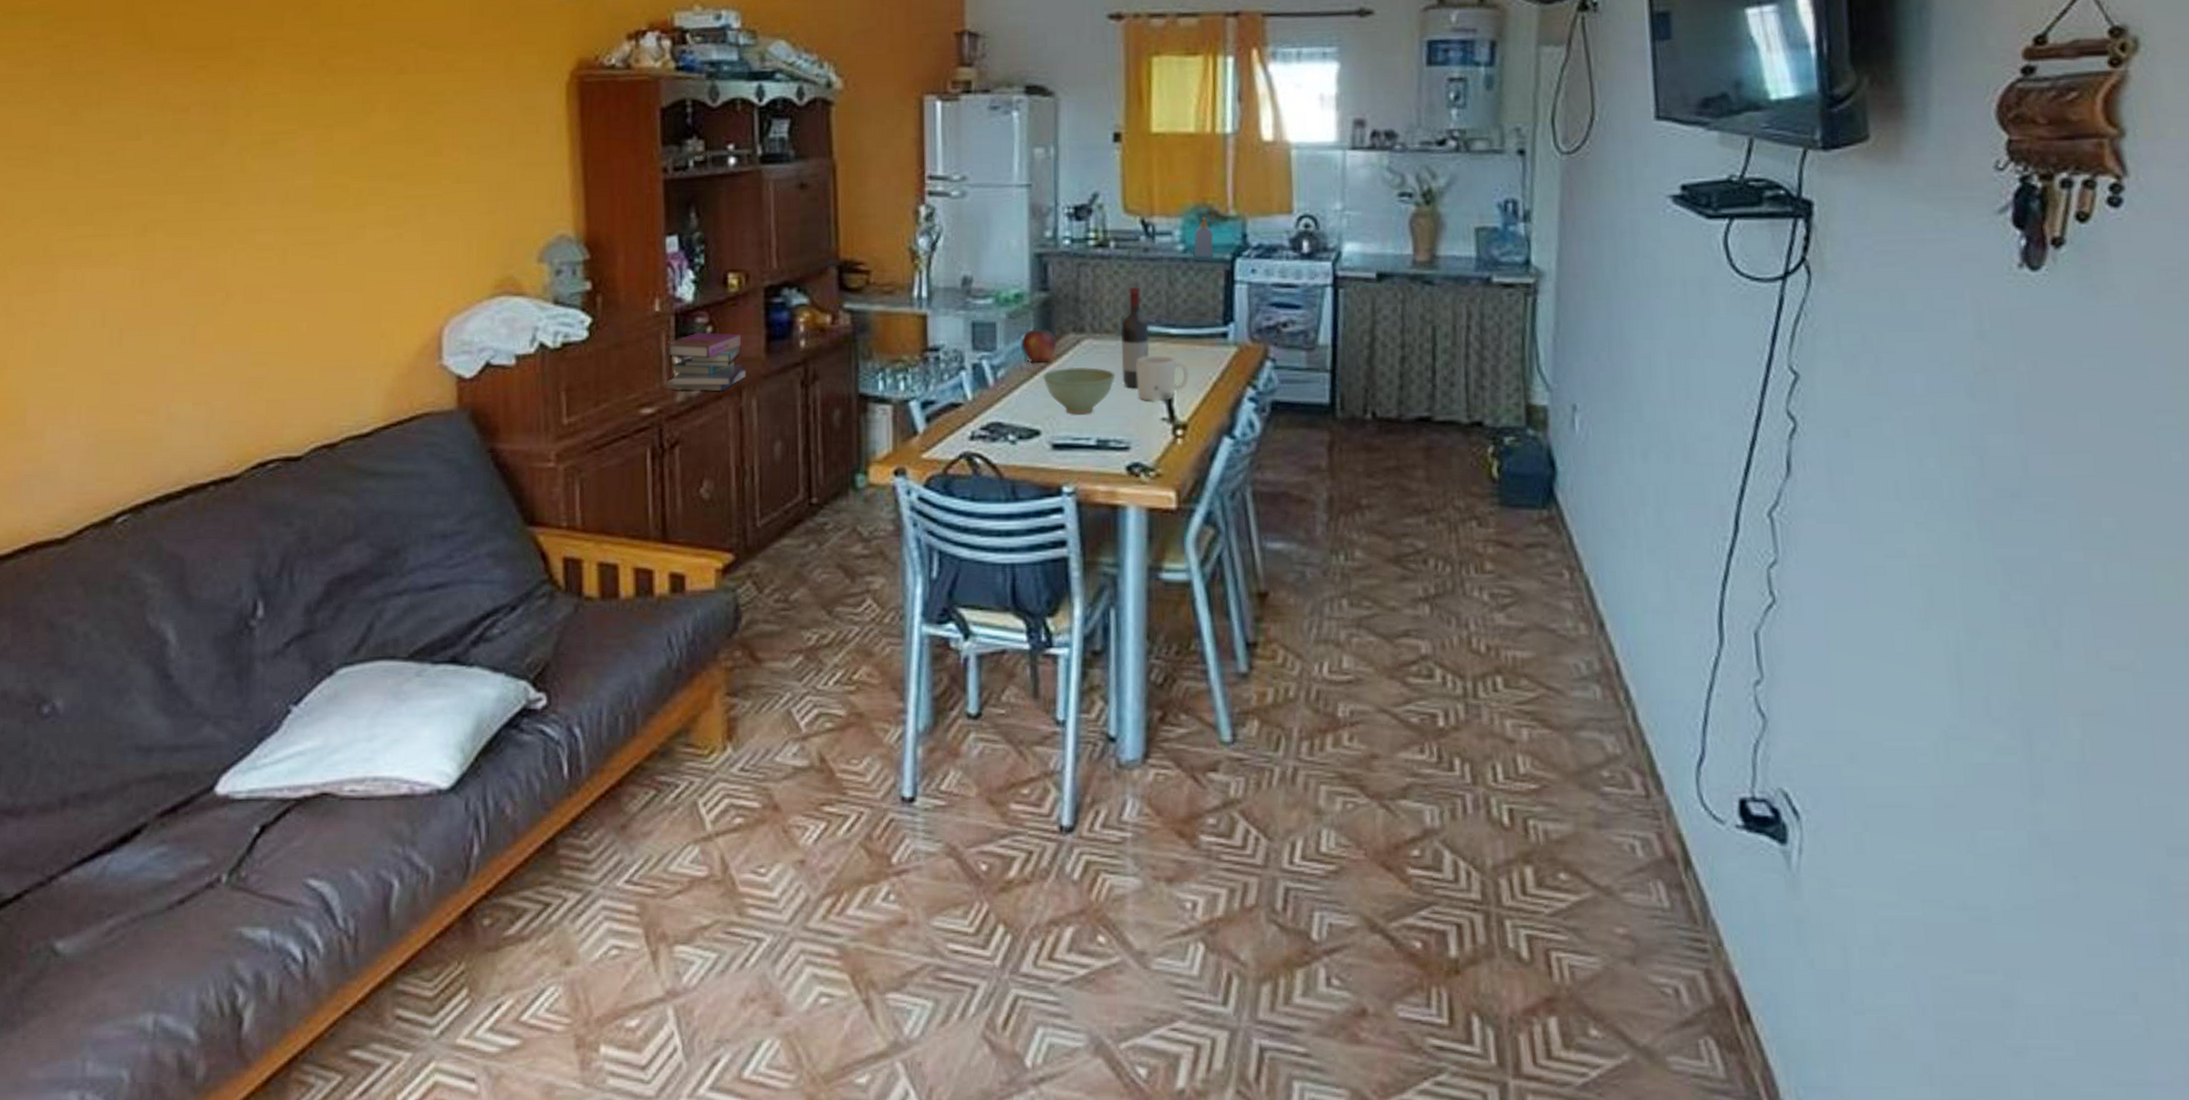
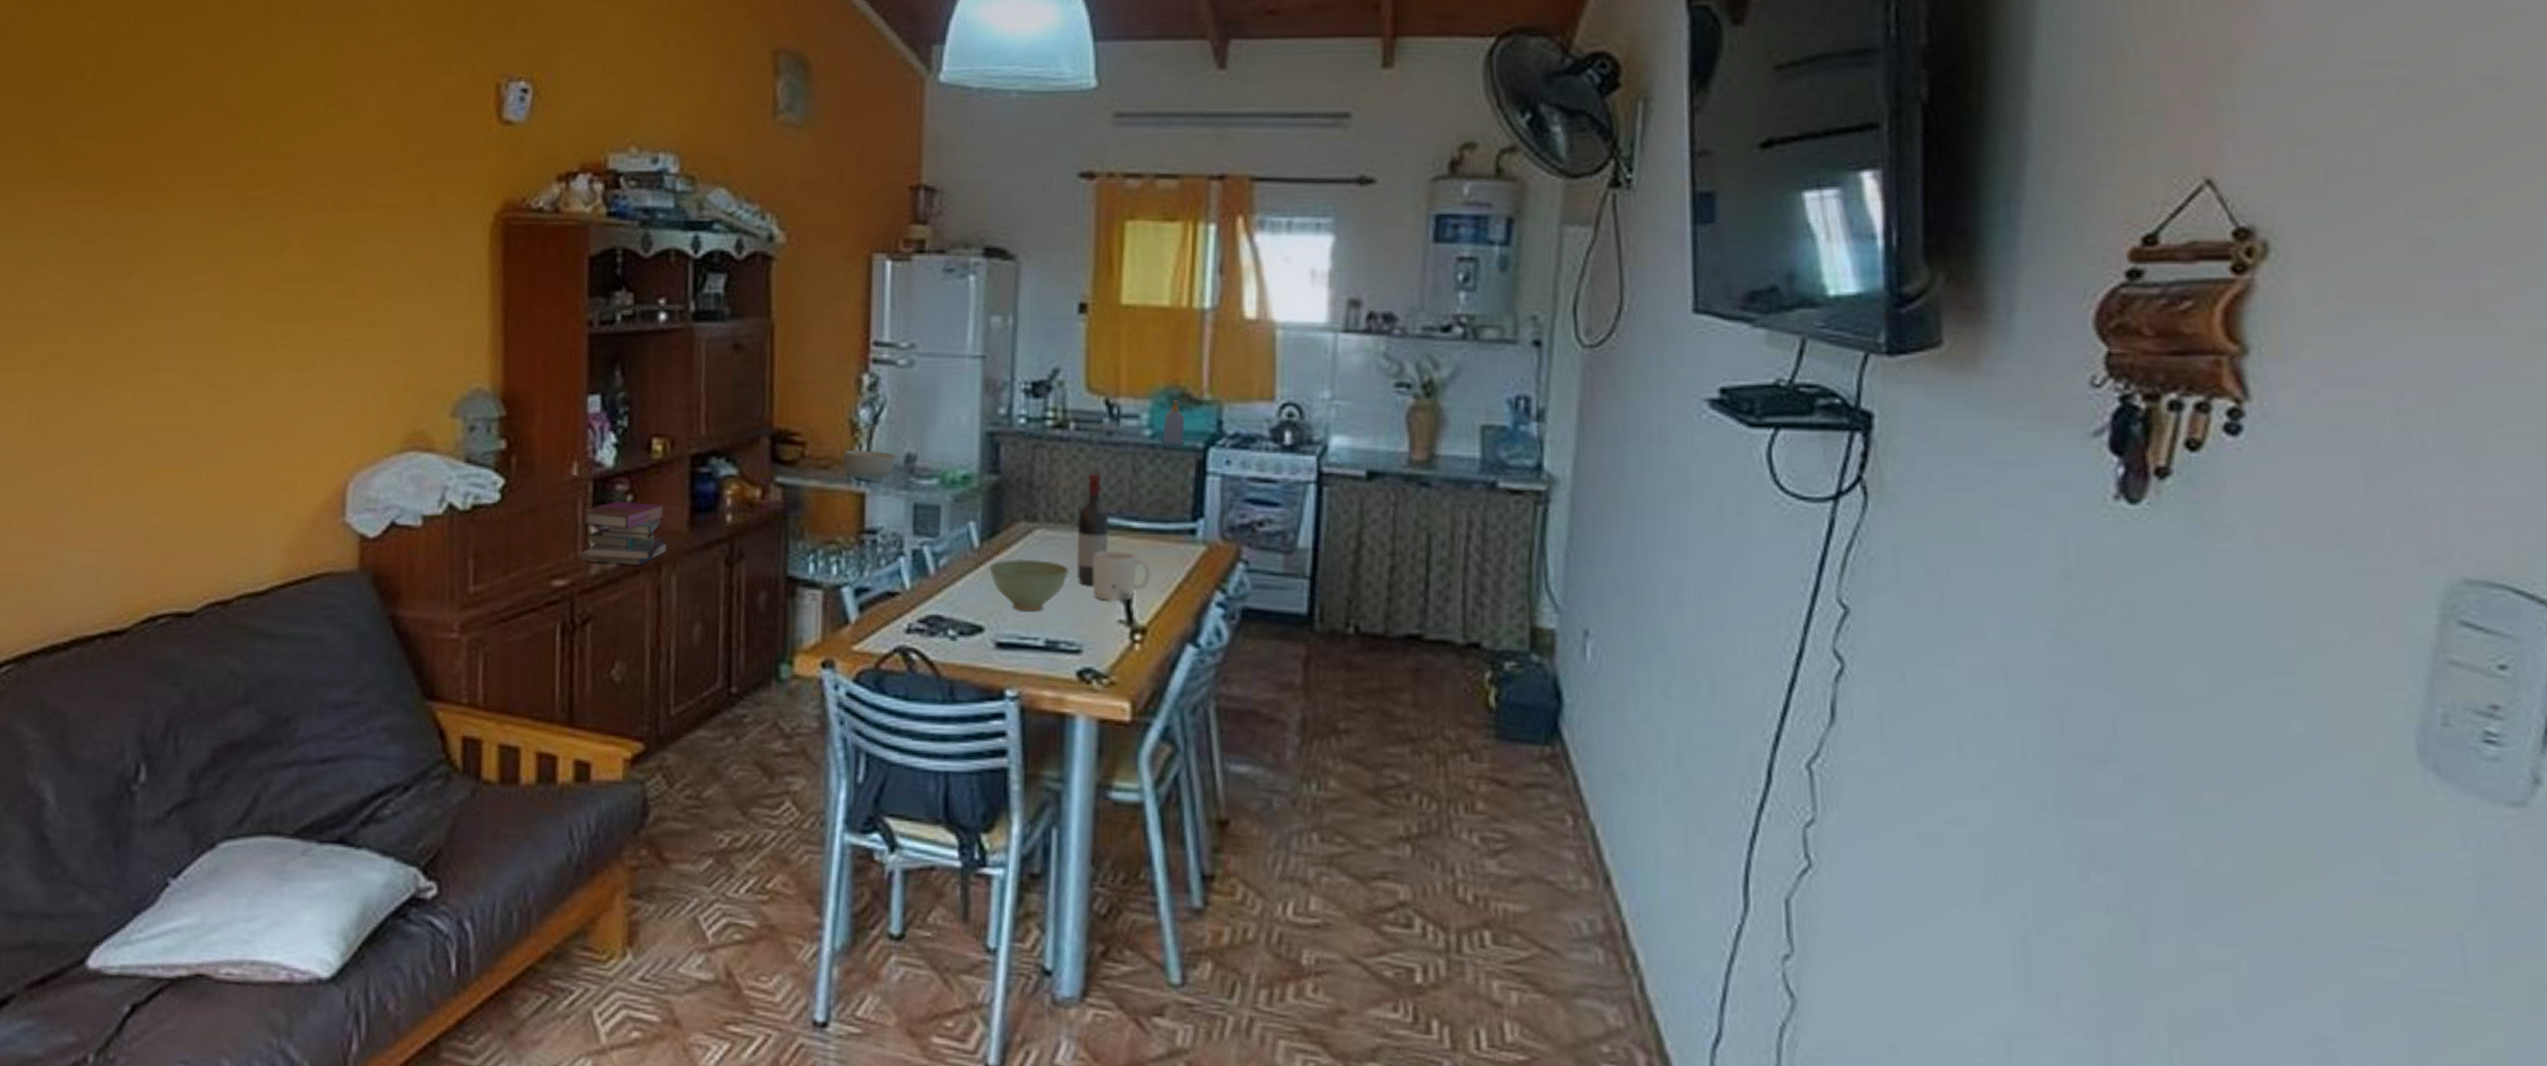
bowl: none [905,275,954,305] -> present [843,449,897,483]
fruit: present [1021,328,1057,363] -> none [967,514,1006,552]

